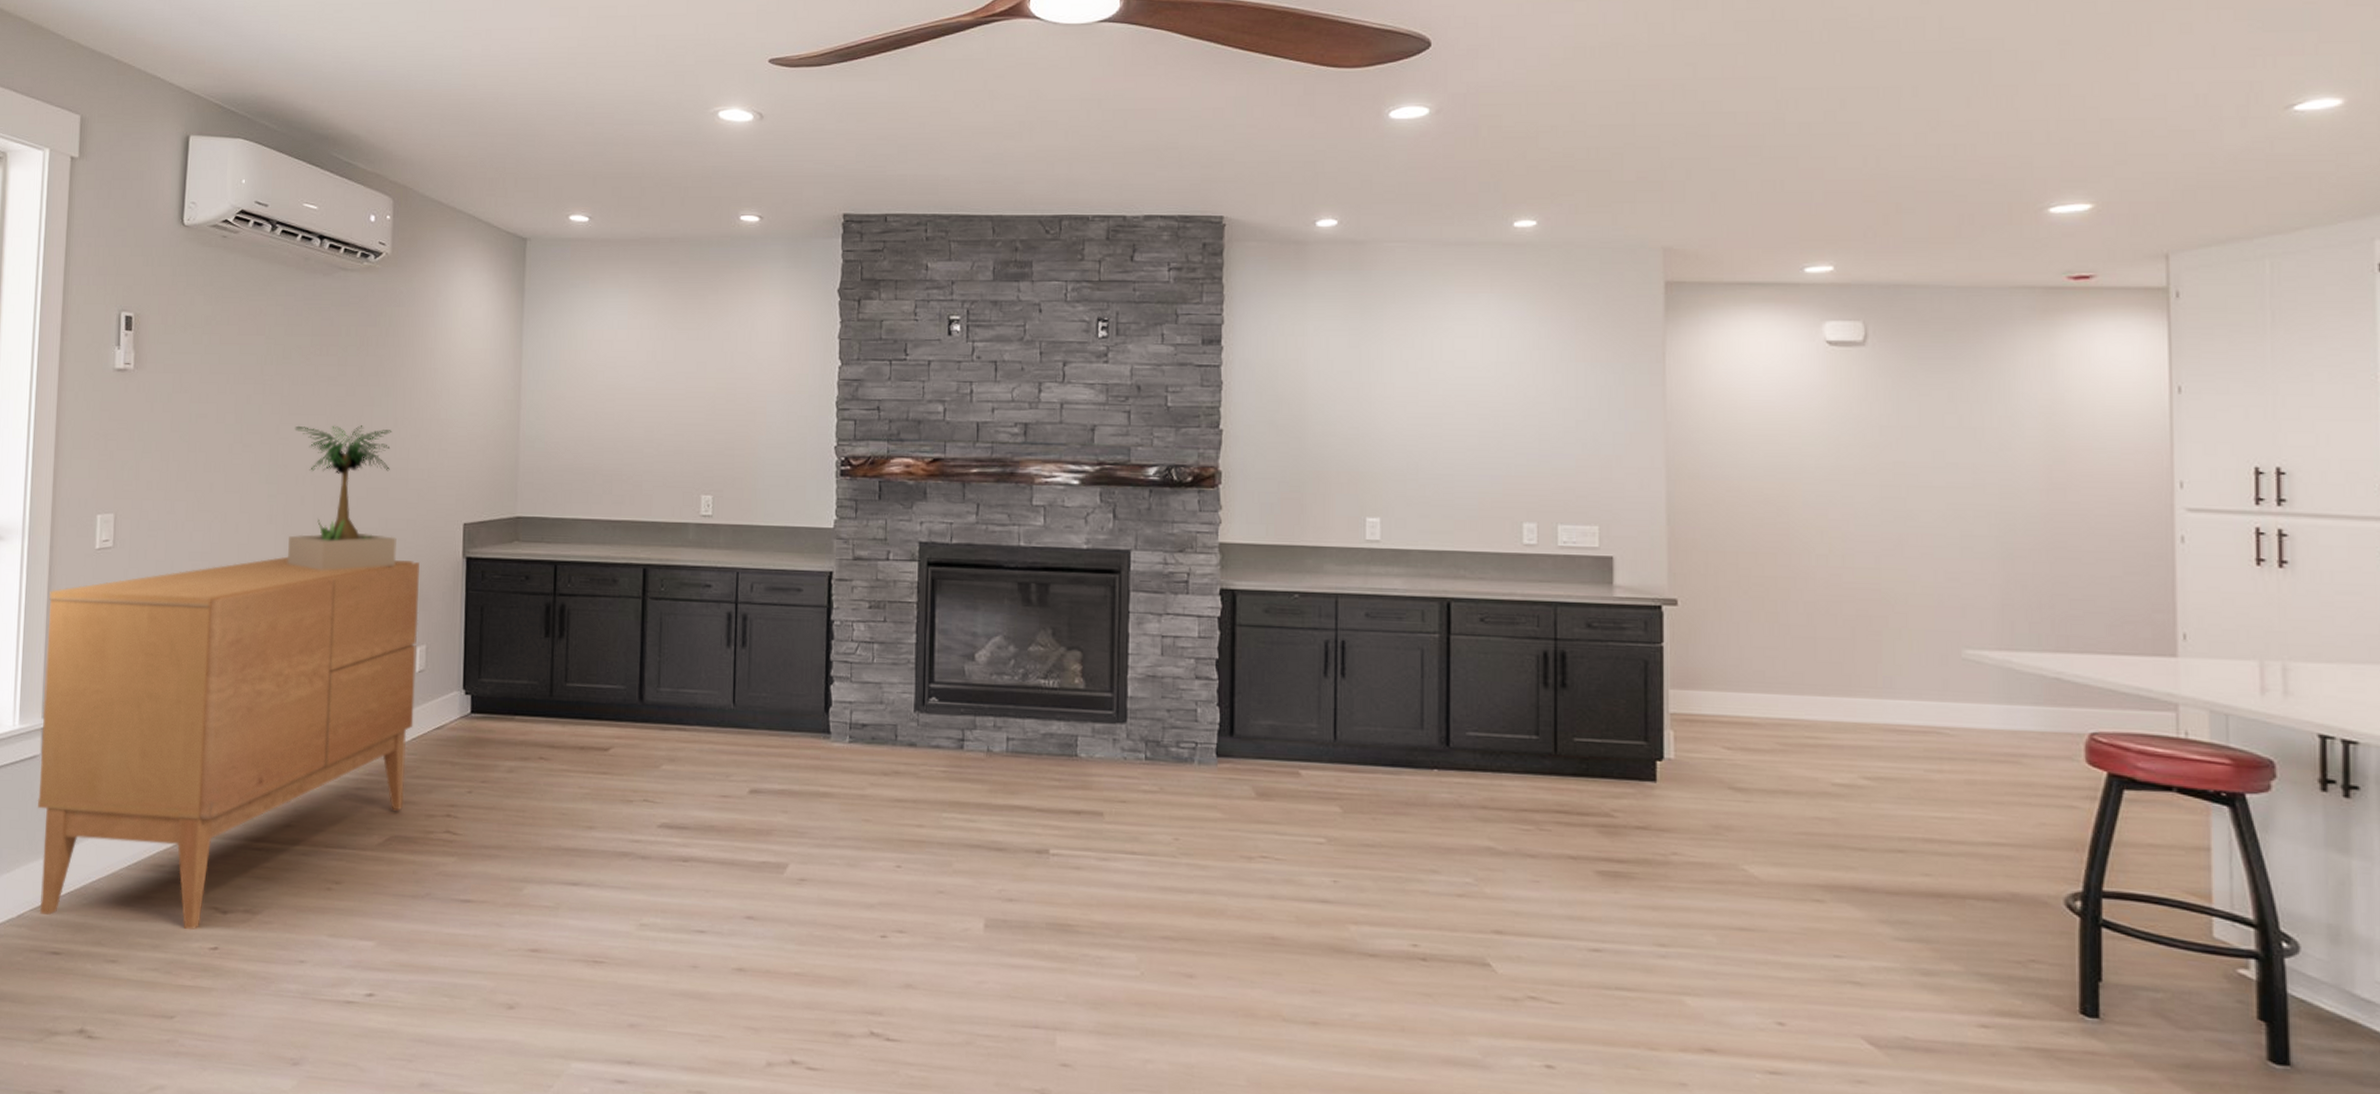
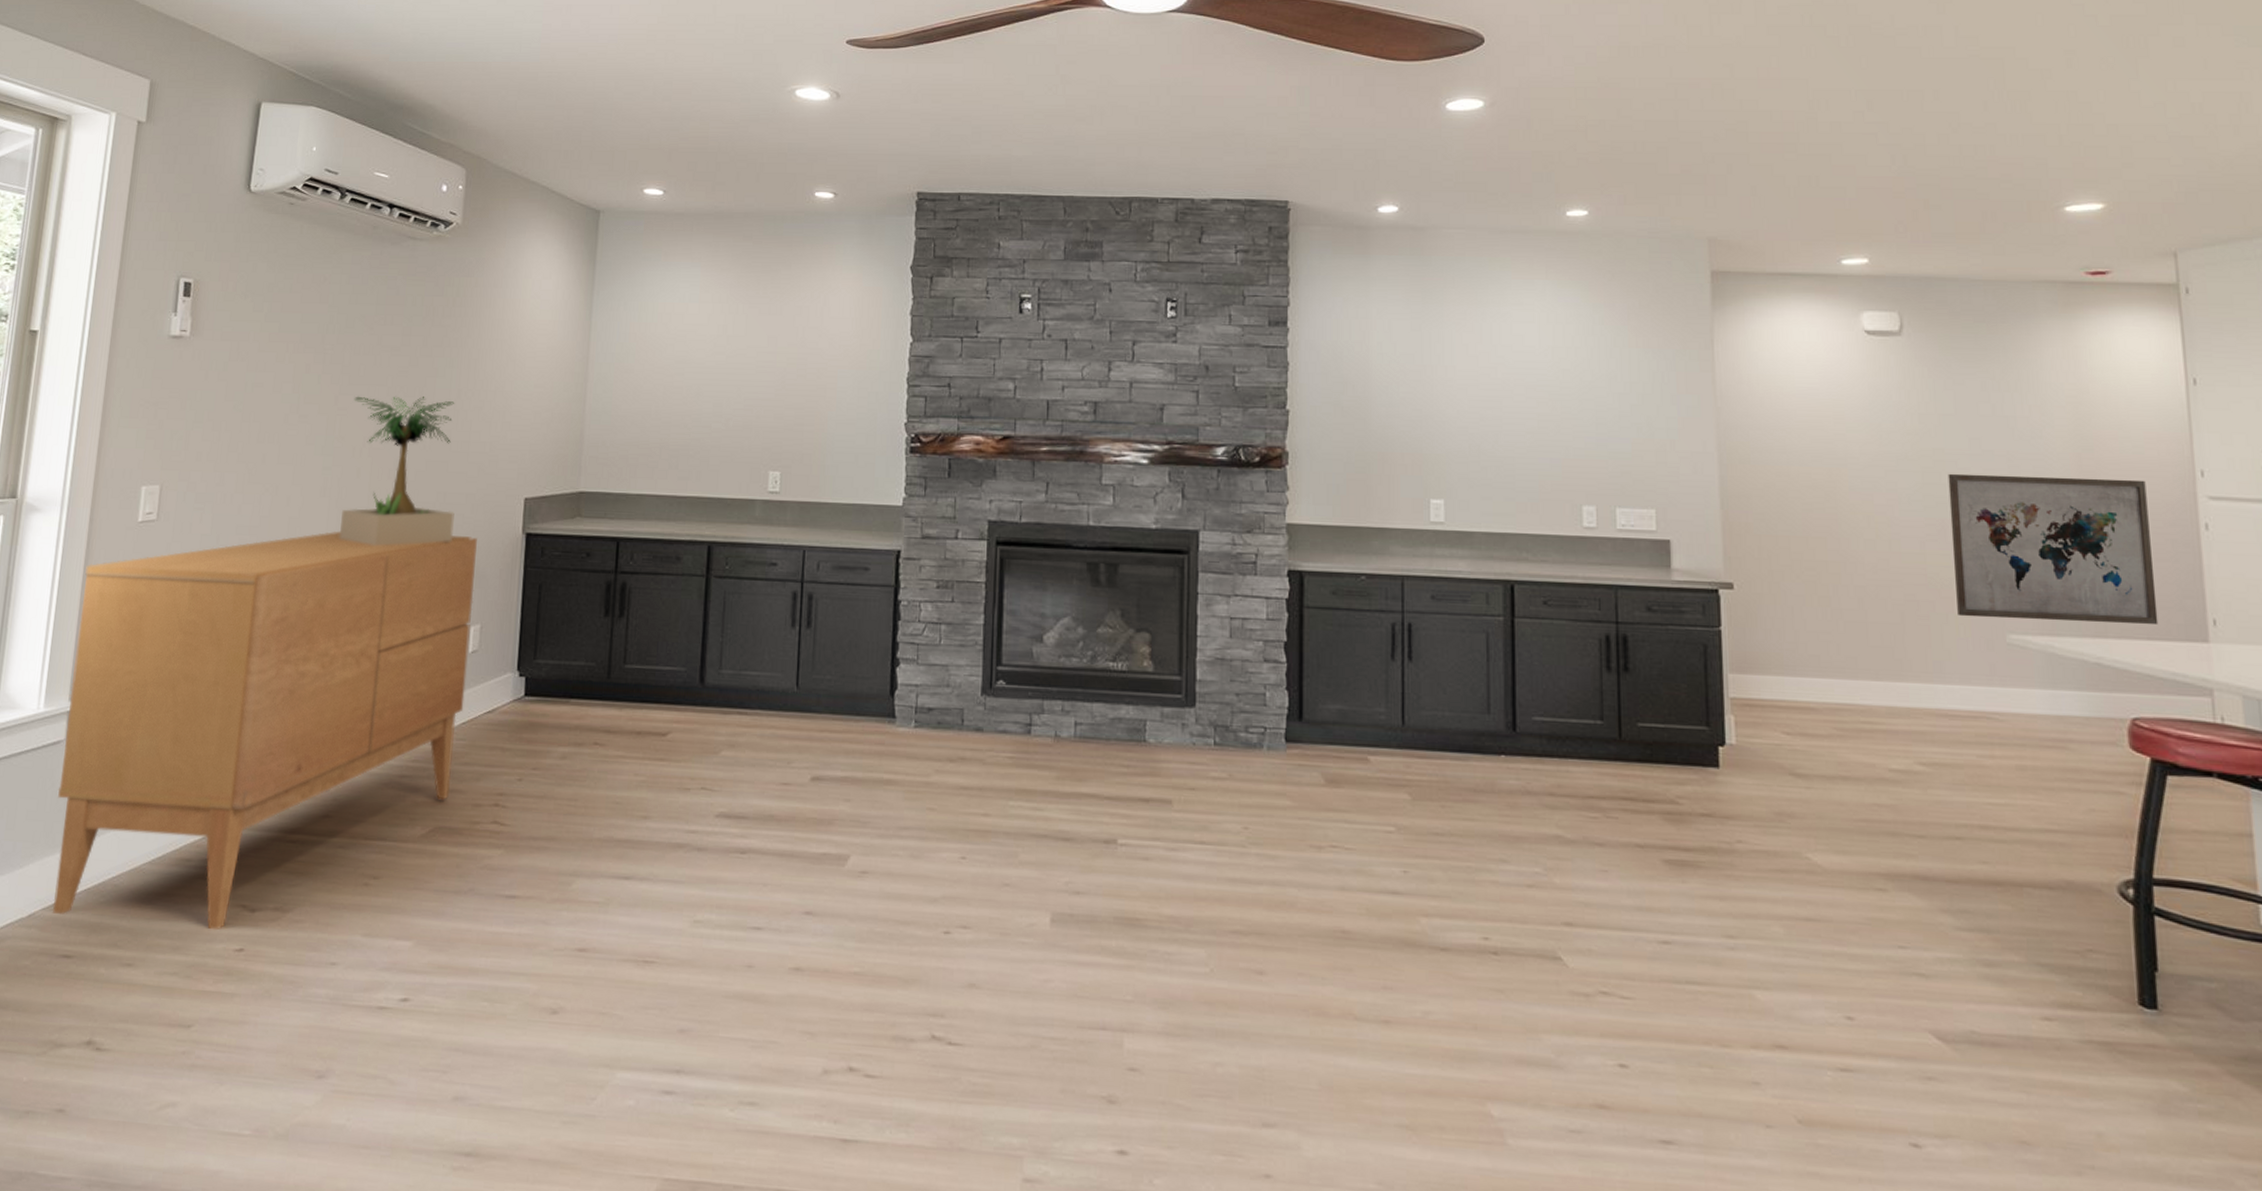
wall art: none [1908,487,2124,640] -> present [1948,473,2159,626]

